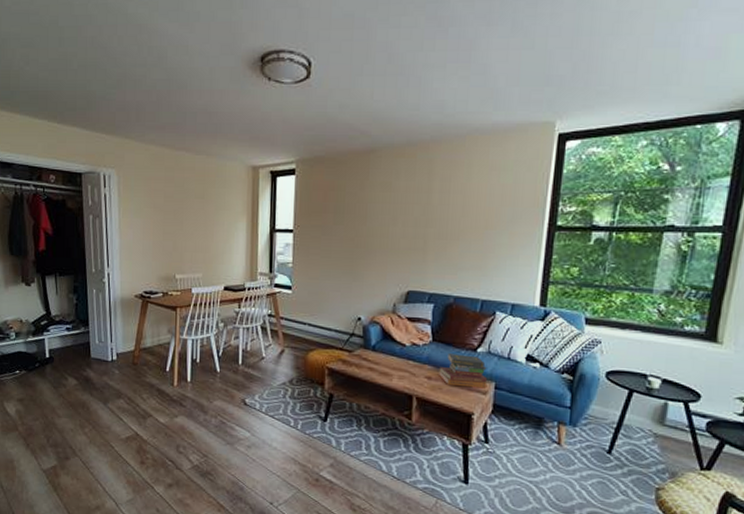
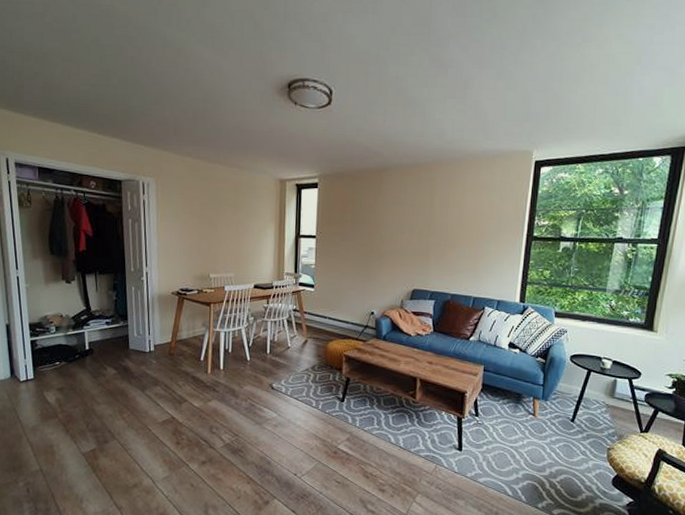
books: present [437,353,488,389] -> none [437,342,478,371]

